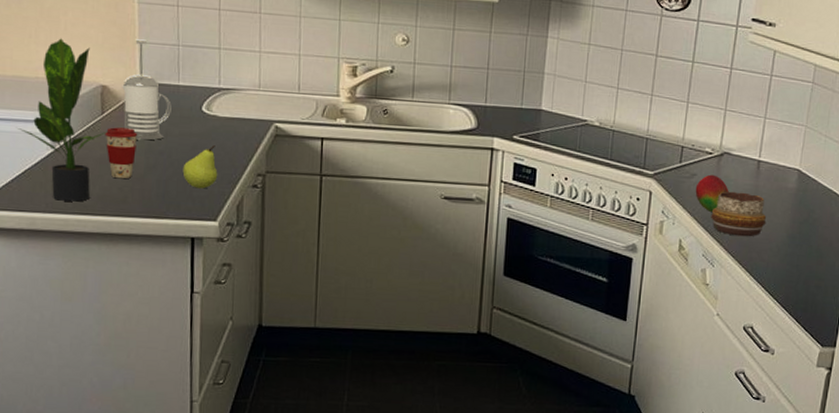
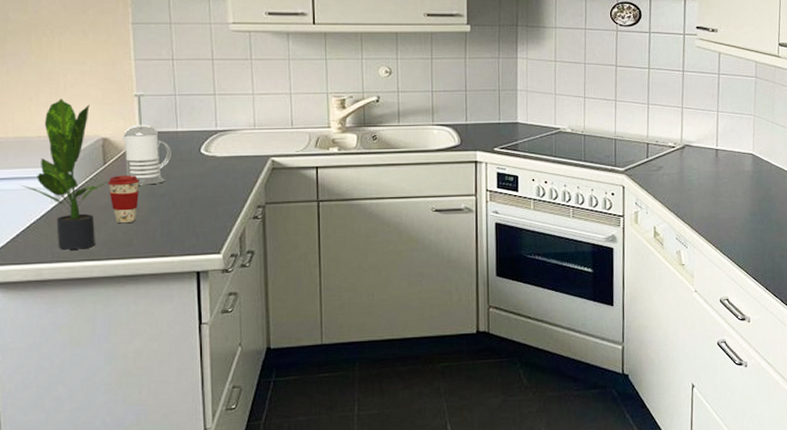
fruit: present [182,145,218,189] -> none [185,183,220,225]
fruit: present [695,174,729,212] -> none [663,166,693,199]
decorative bowl: present [711,191,767,237] -> none [680,178,730,219]

